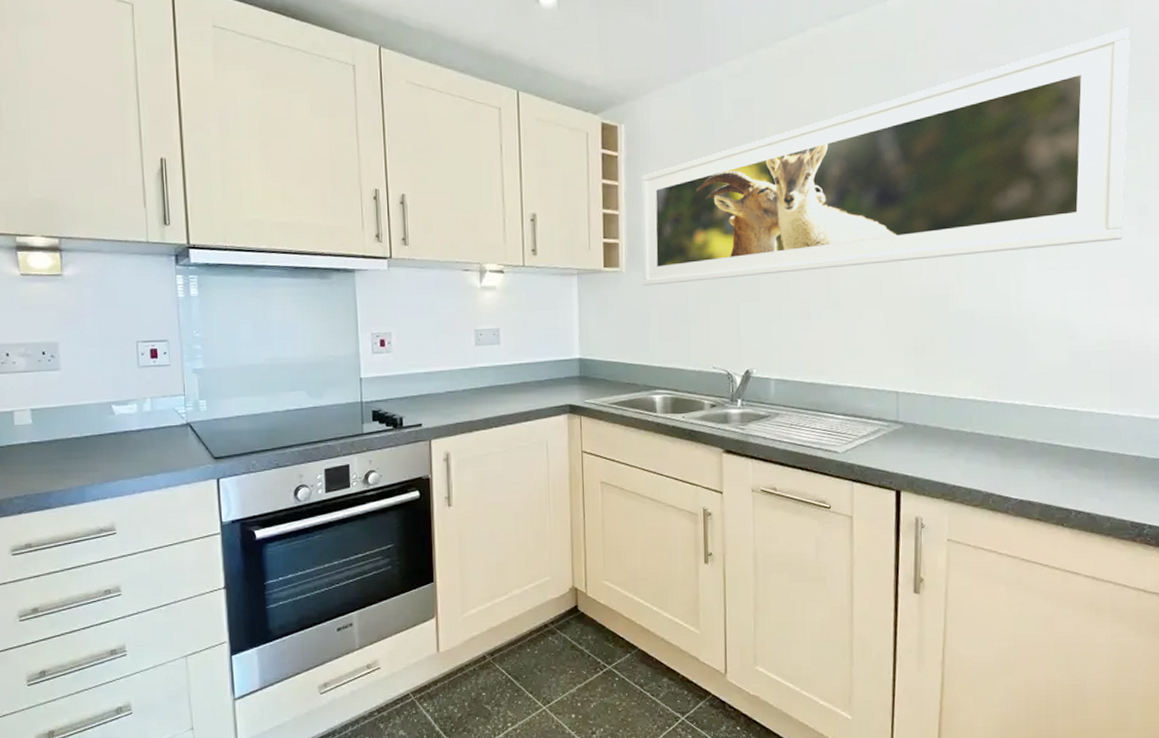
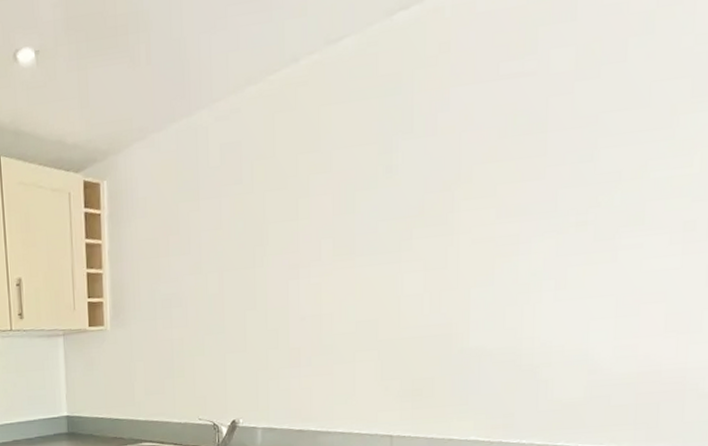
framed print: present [641,28,1130,286] -> none [124,13,691,343]

